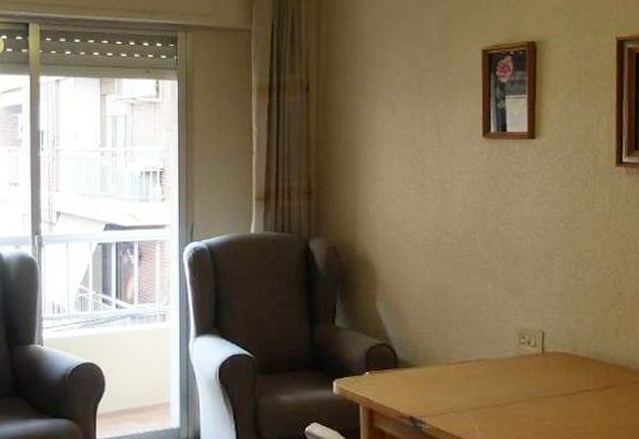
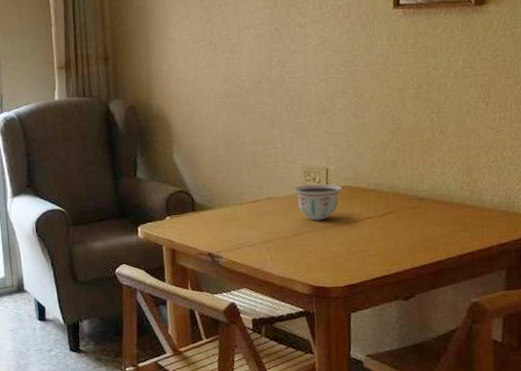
bowl: none [507,348,560,389] -> present [294,183,342,221]

